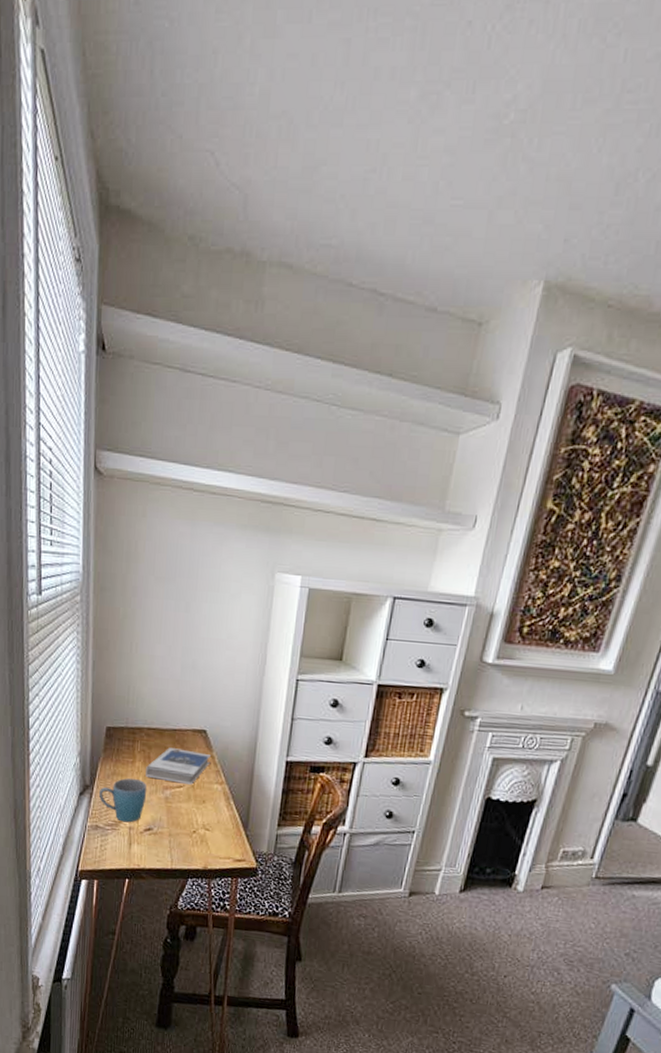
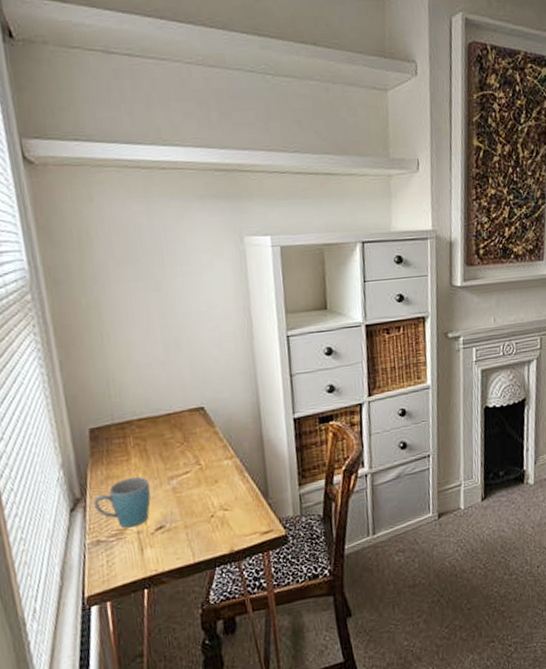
hardback book: present [146,748,211,785] -> none [144,431,215,472]

